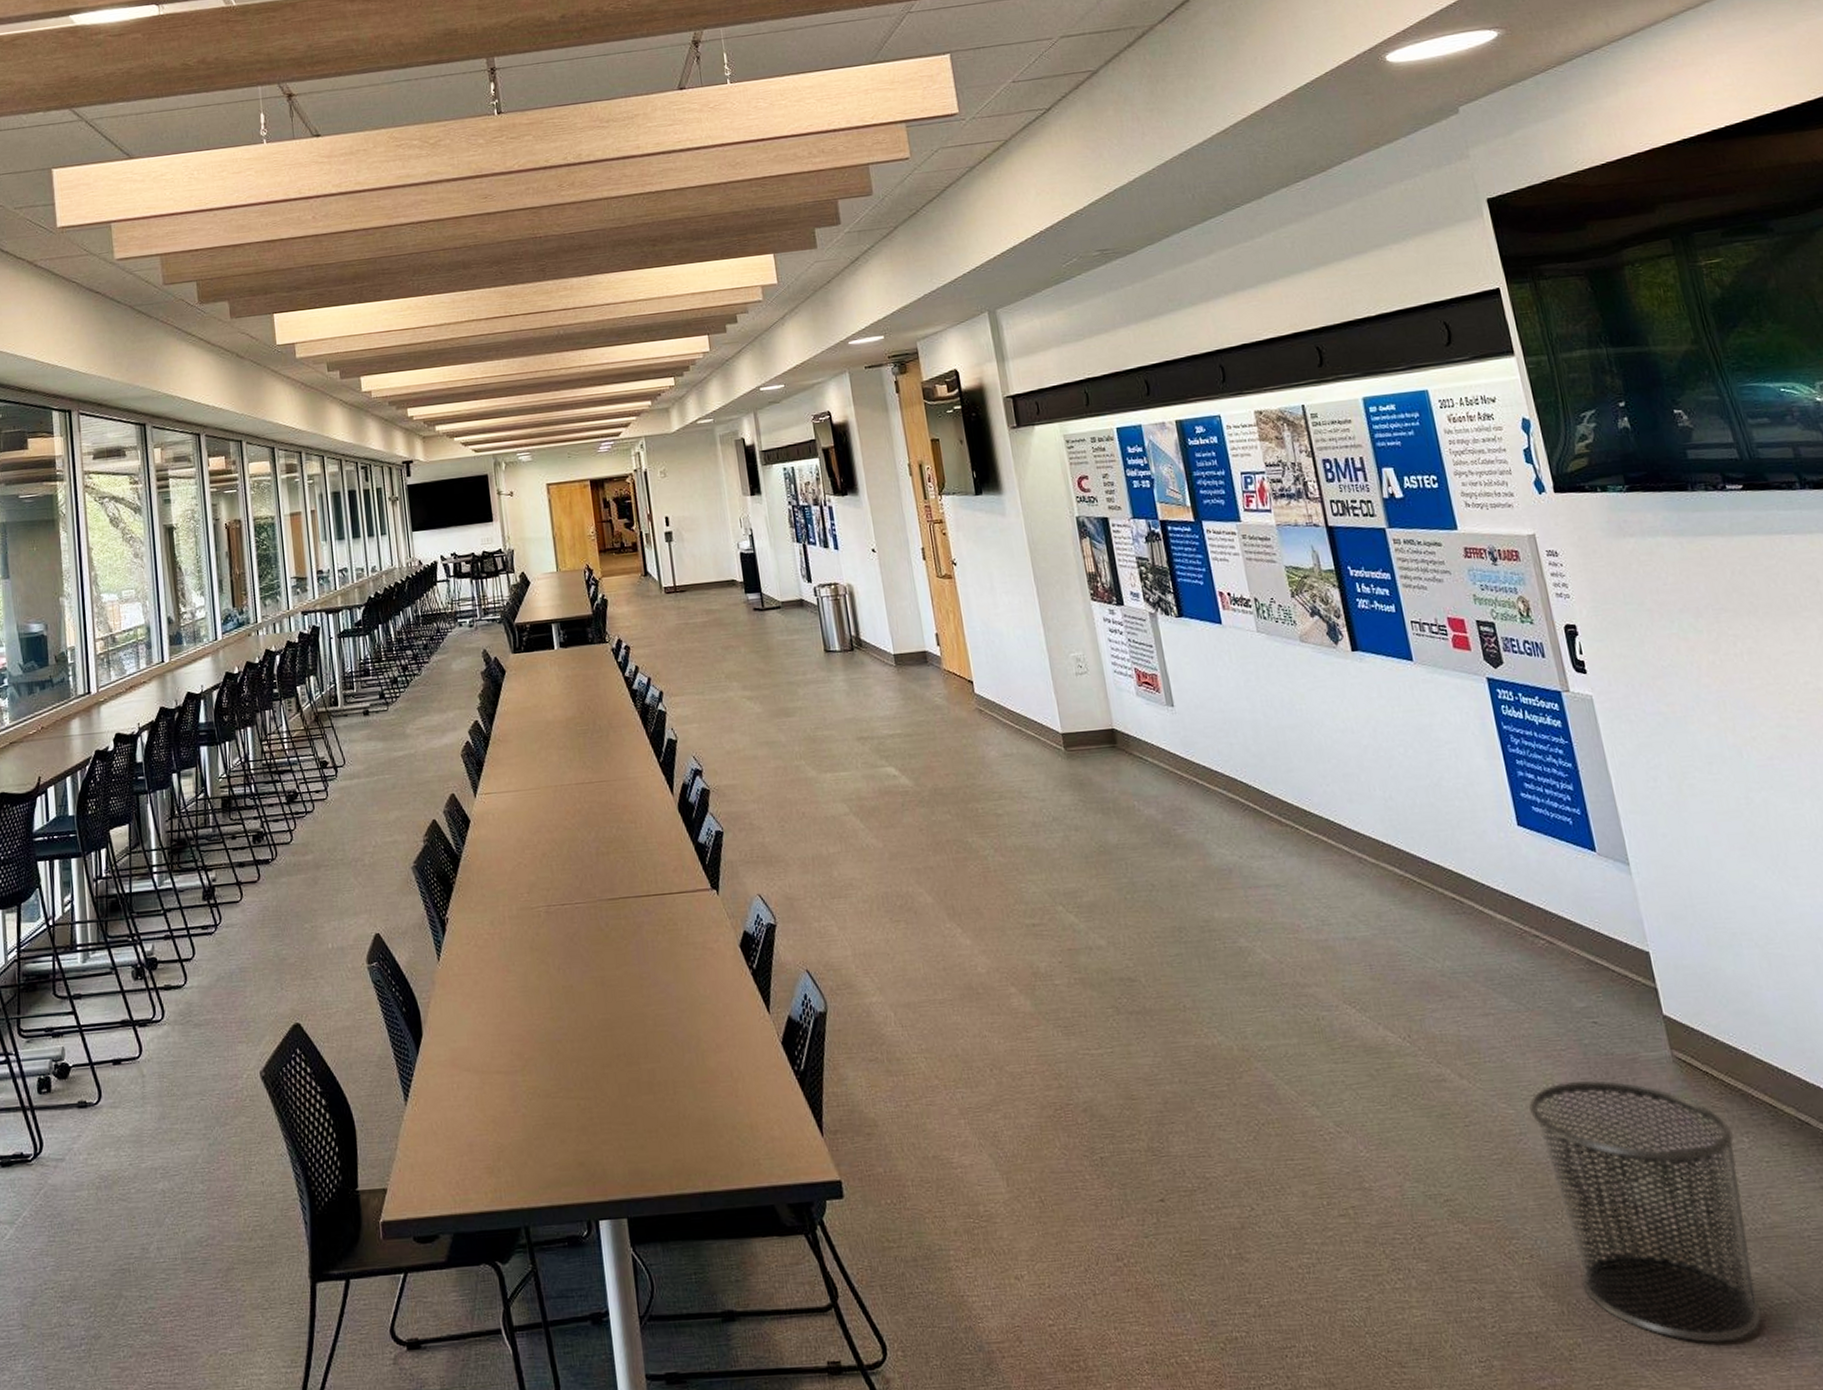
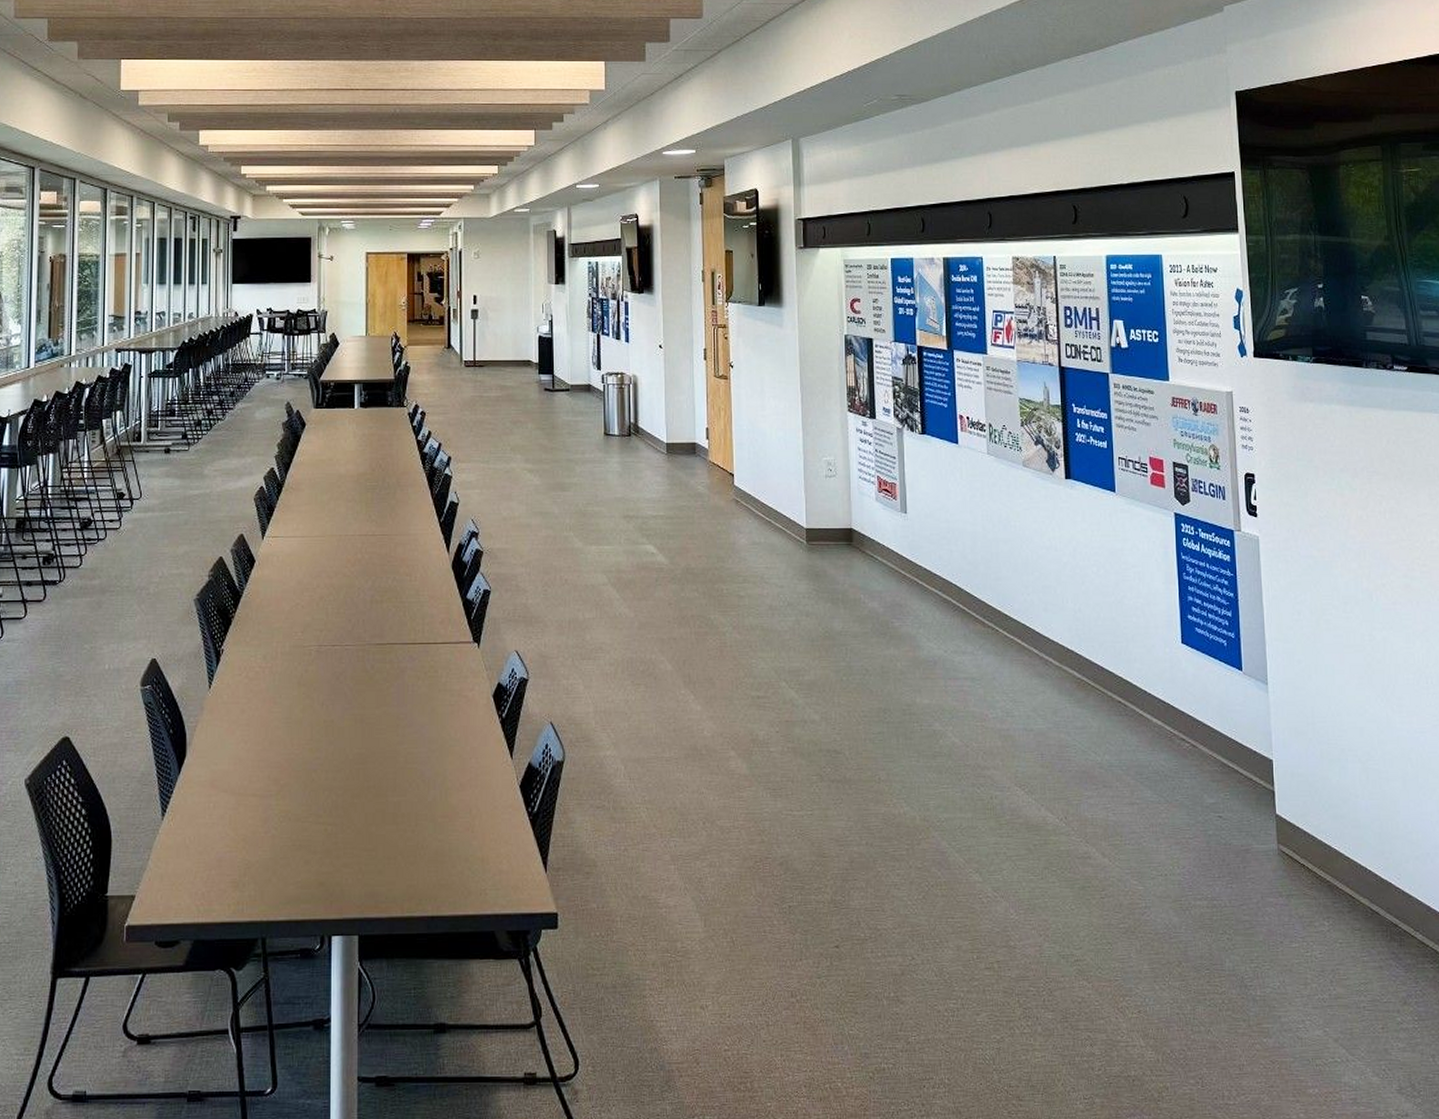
waste bin: present [1529,1081,1762,1343] -> none [1156,865,1317,1092]

